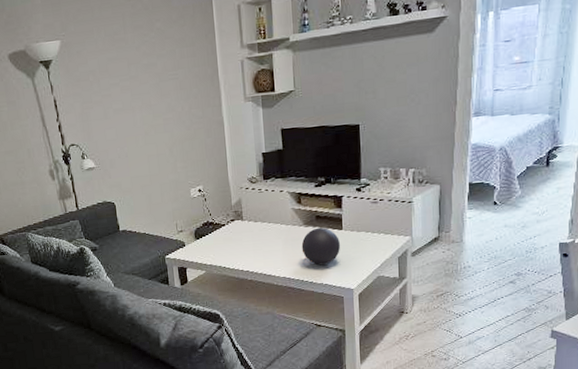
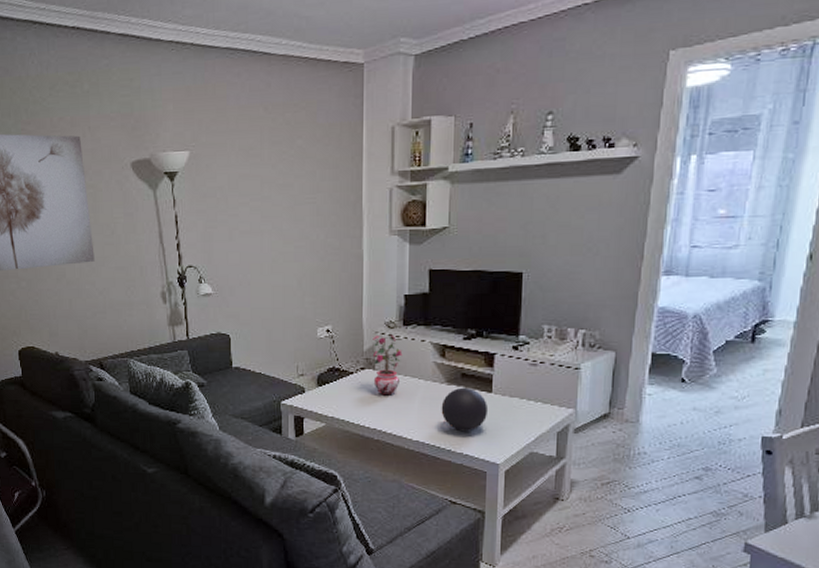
potted plant: none [238,188,265,242] -> present [372,334,403,396]

